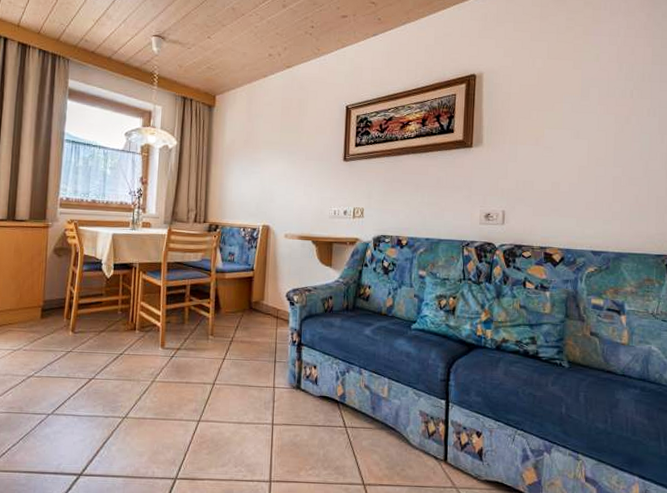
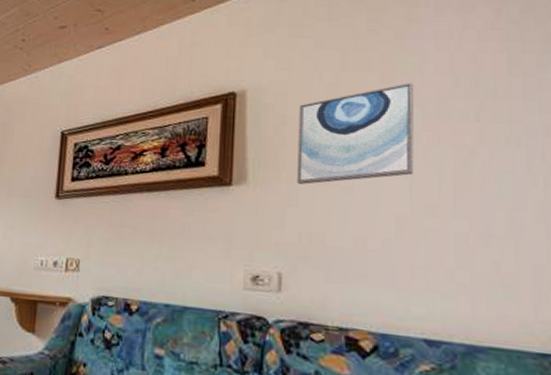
wall art: none [516,68,594,145] -> present [297,82,414,184]

